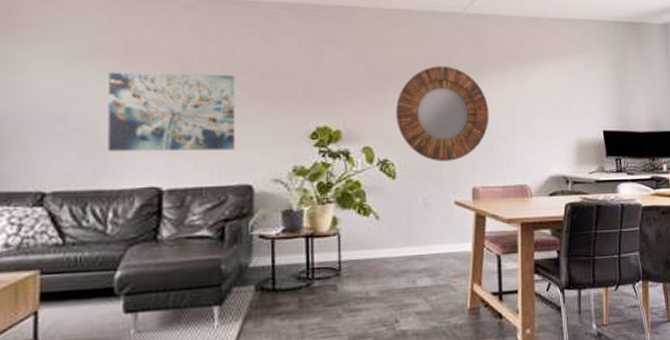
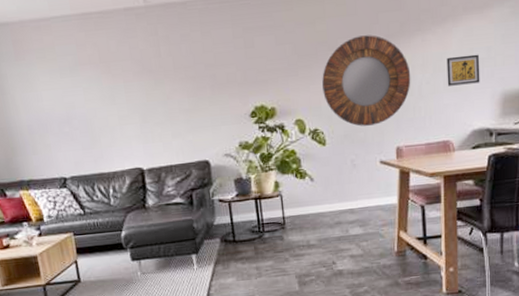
wall art: present [108,72,236,152] -> none [92,69,193,143]
wall art: none [524,99,557,129] -> present [446,54,480,86]

